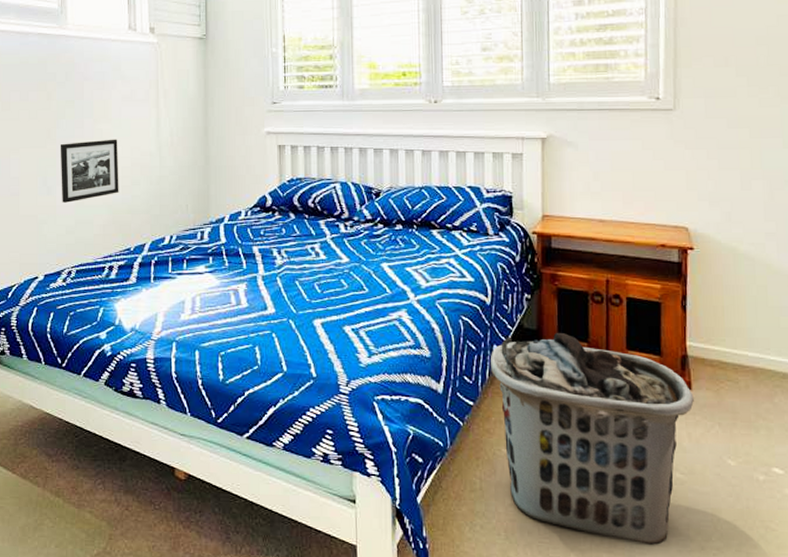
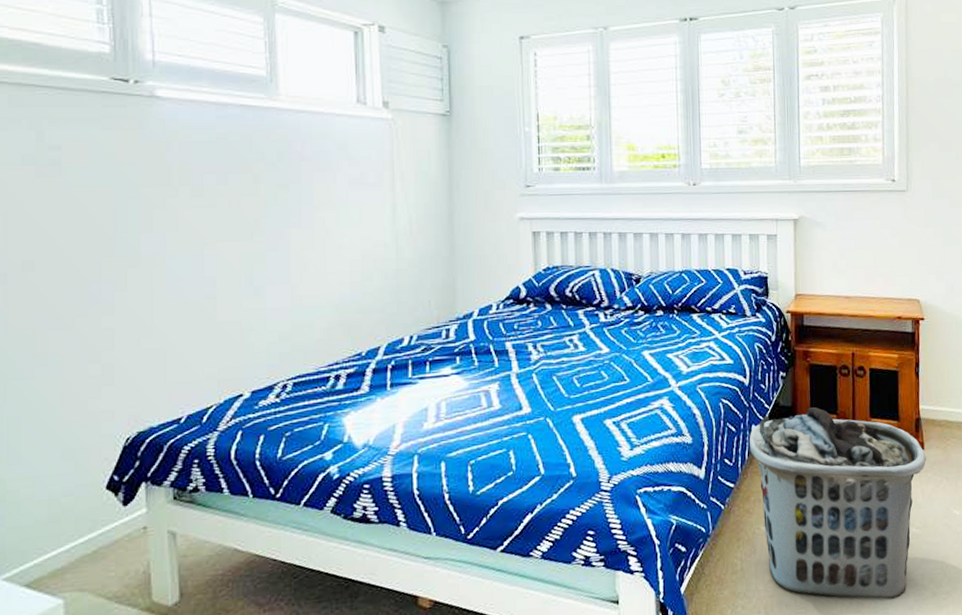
picture frame: present [60,139,119,203] -> none [270,228,347,305]

